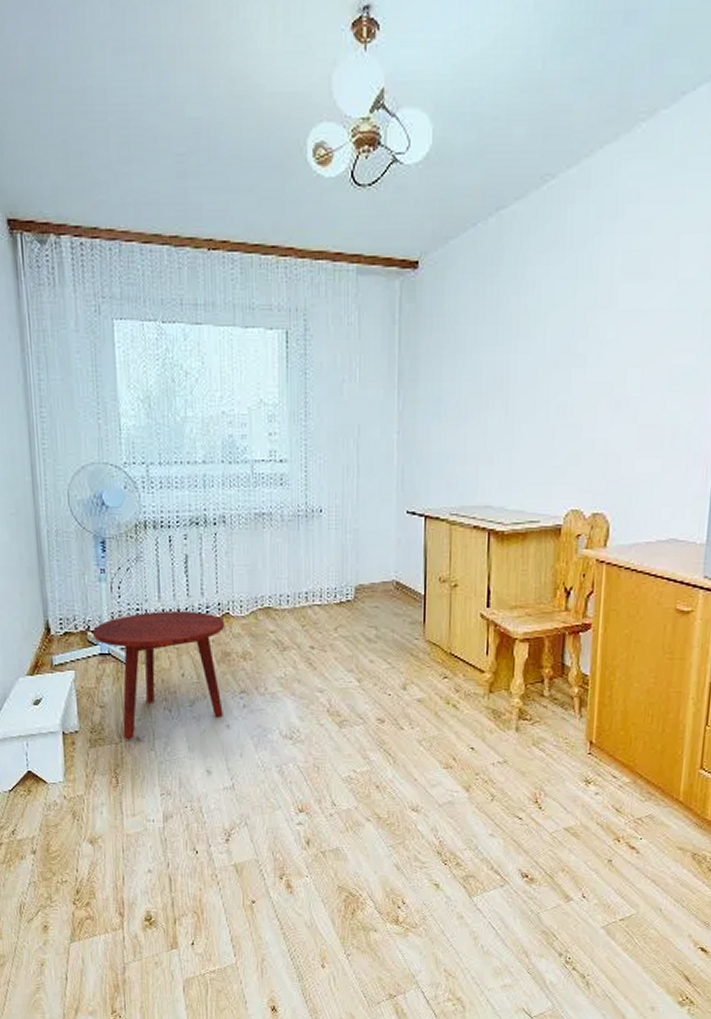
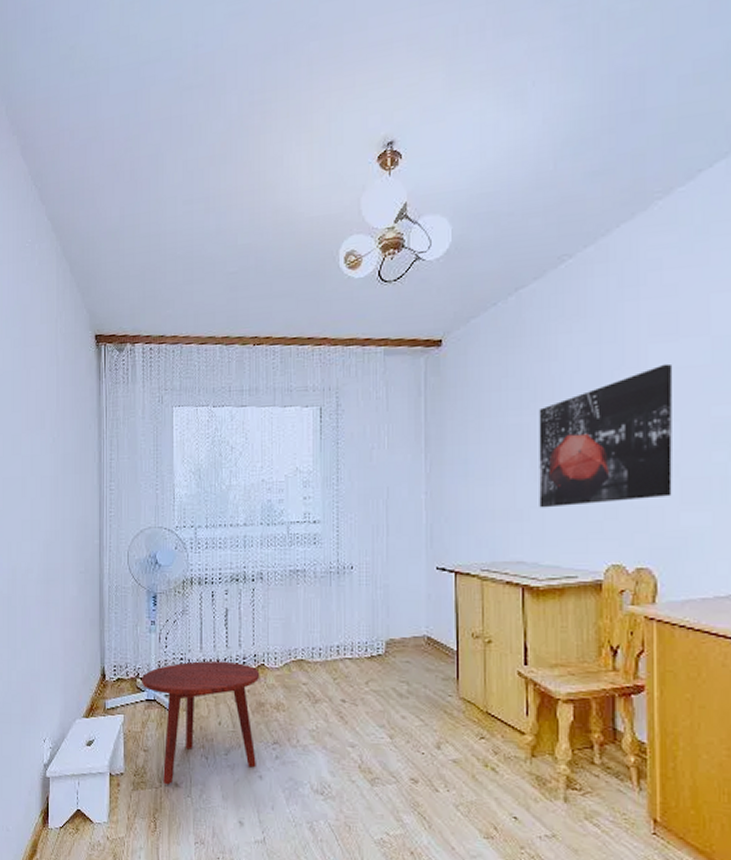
wall art: none [508,306,641,452] -> present [539,363,673,508]

